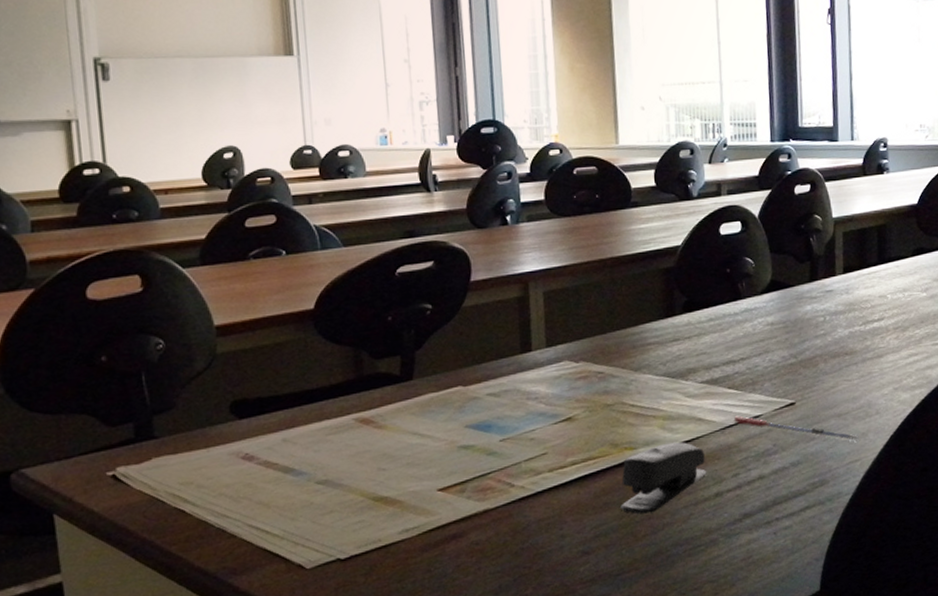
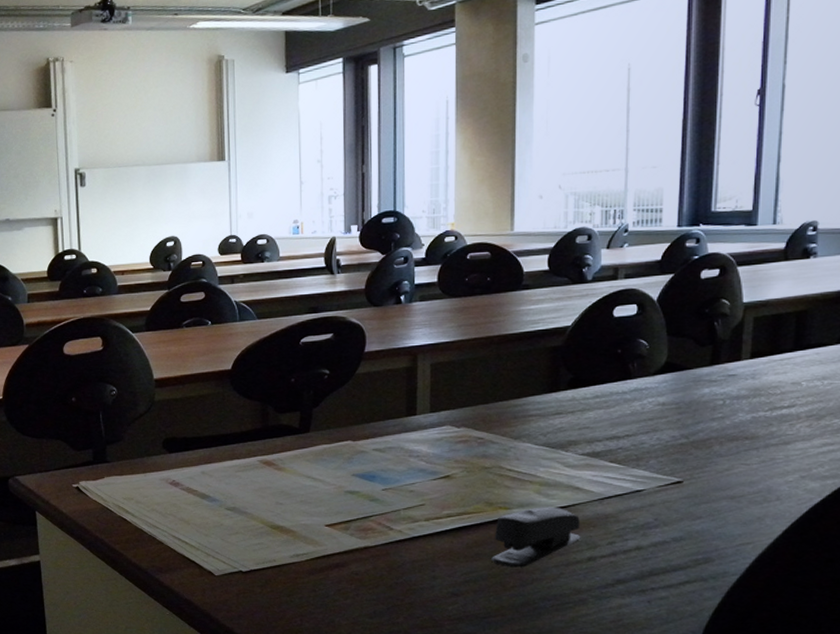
pen: present [733,415,858,440] -> none [613,488,752,523]

